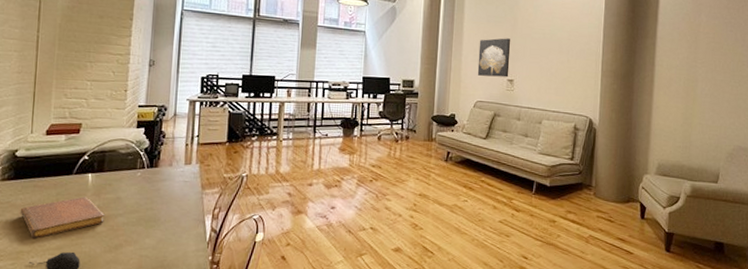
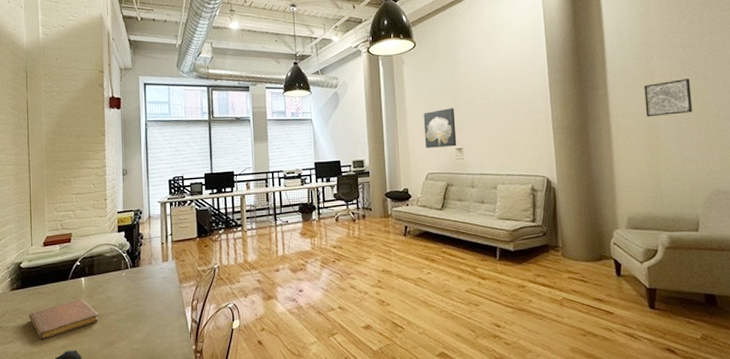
wall art: none [687,38,730,72] -> present [644,79,693,117]

